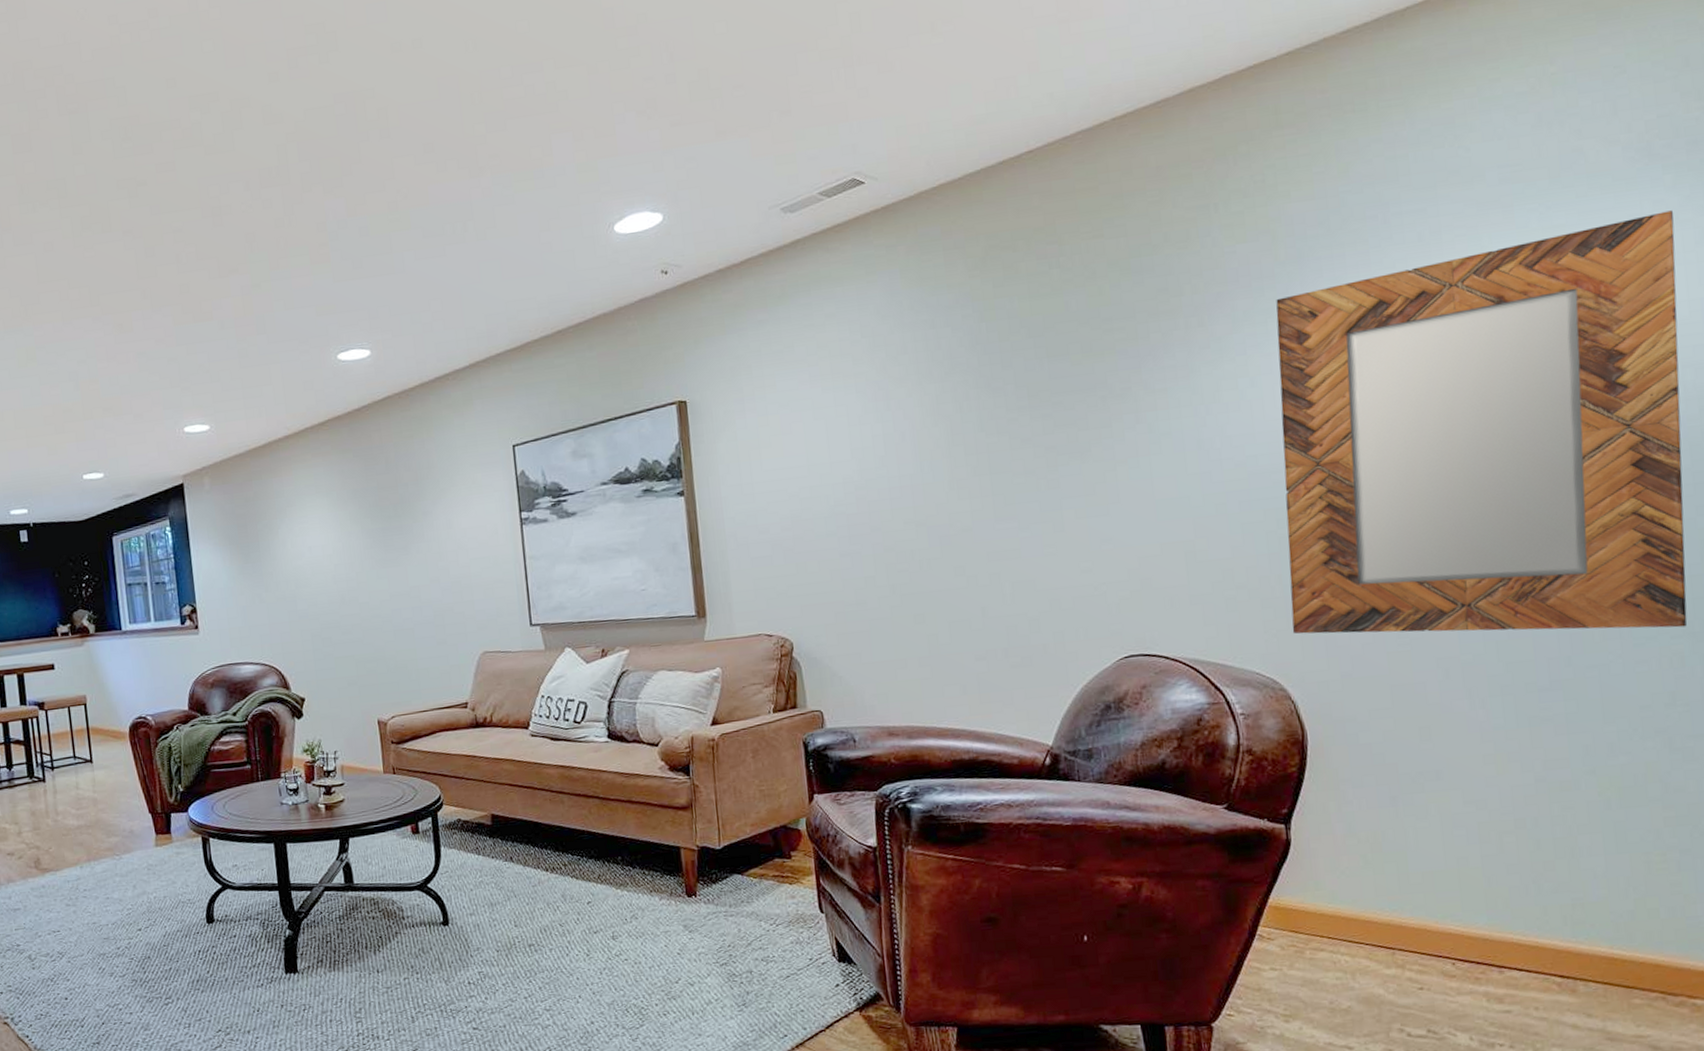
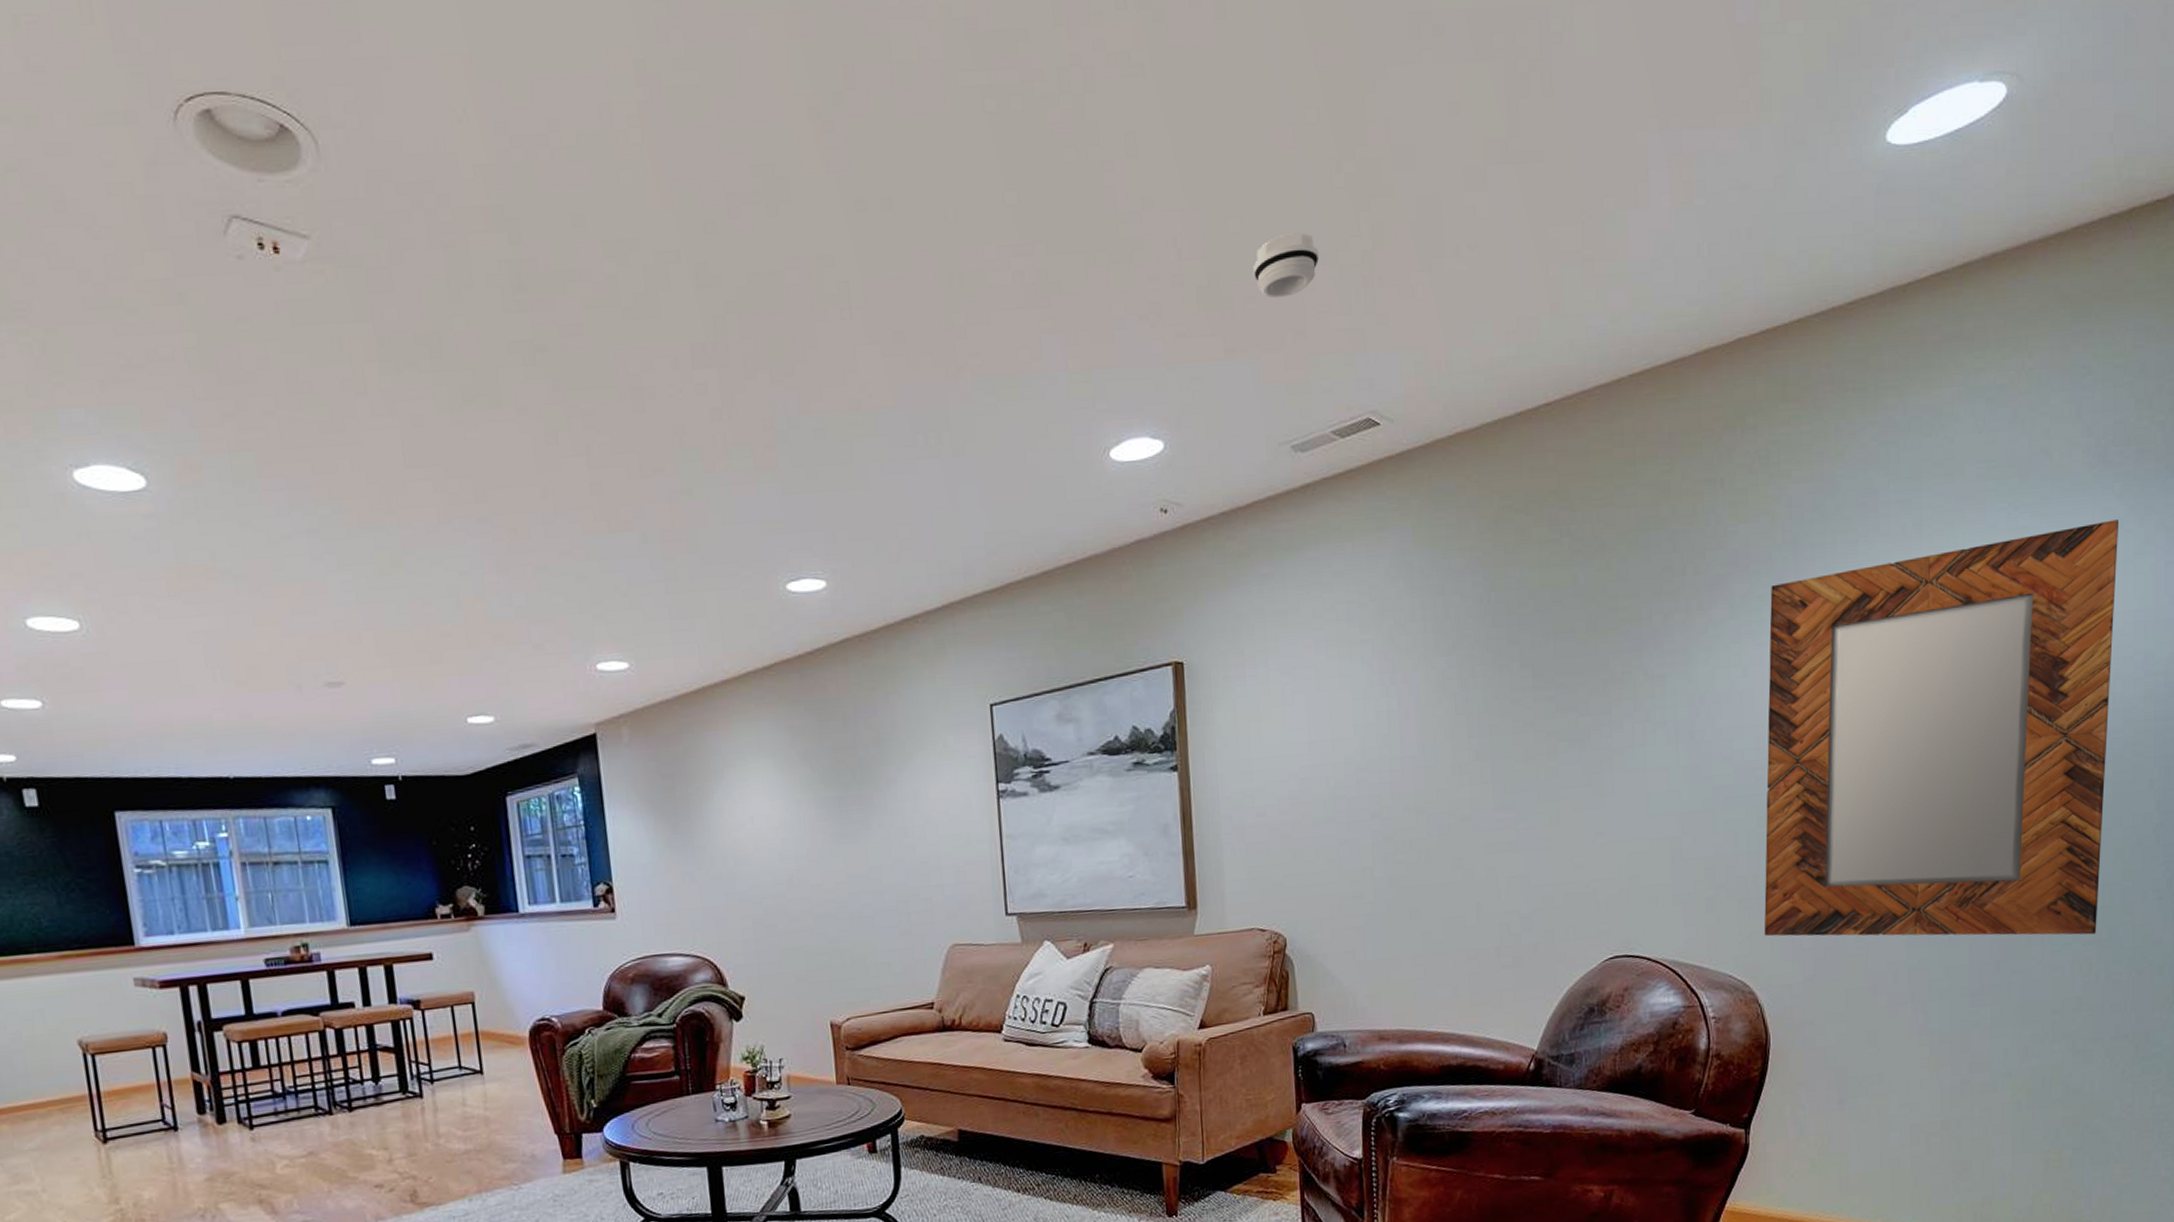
smoke detector: none [739,27,801,85] -> present [1253,232,1320,298]

